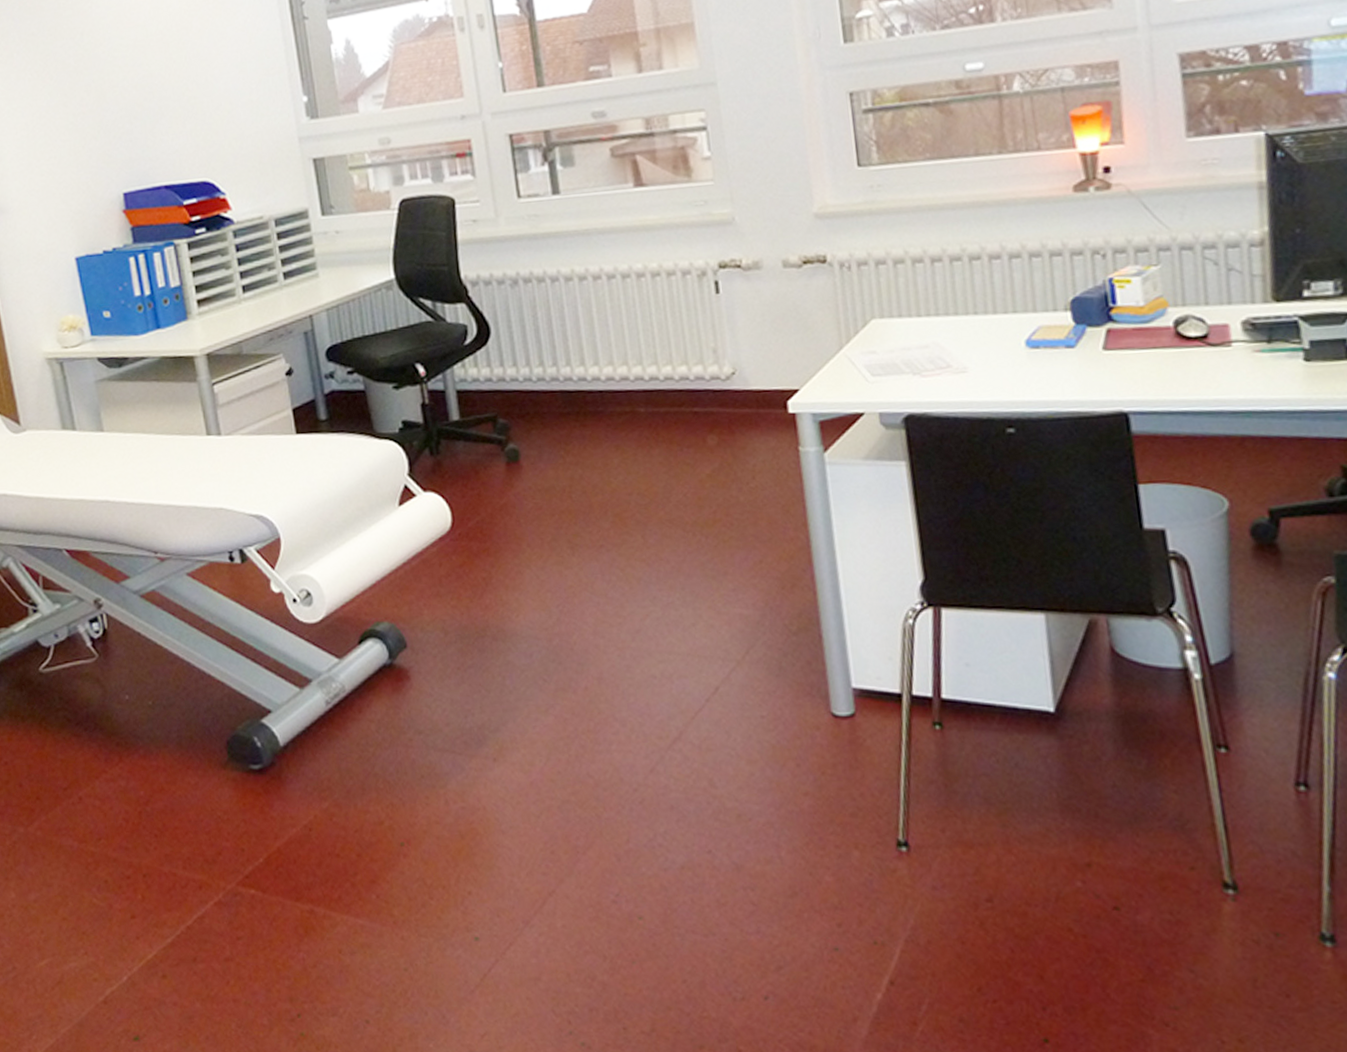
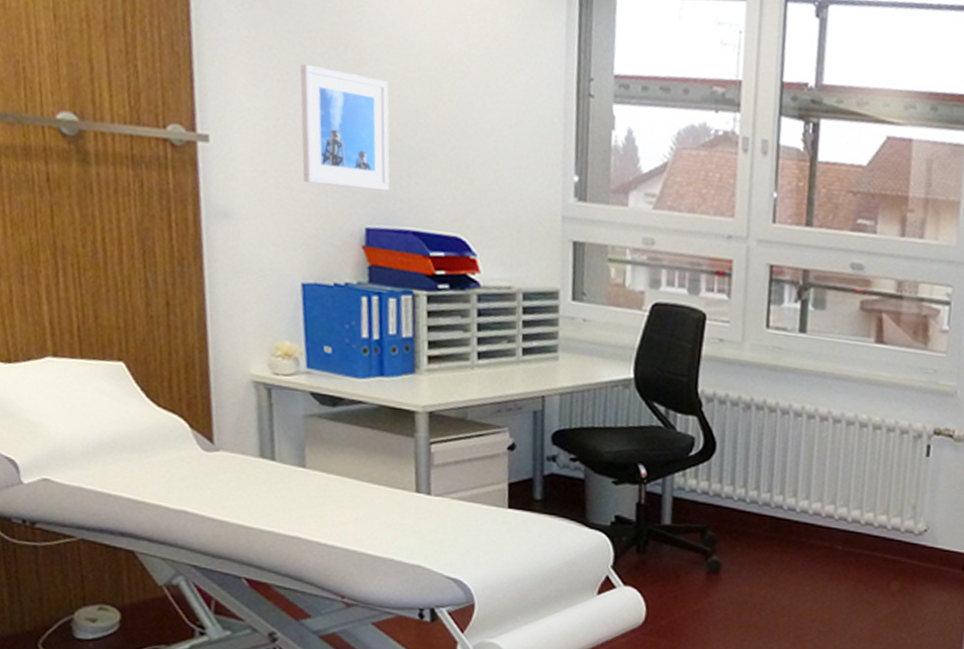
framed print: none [45,55,138,164] -> present [300,64,390,192]

